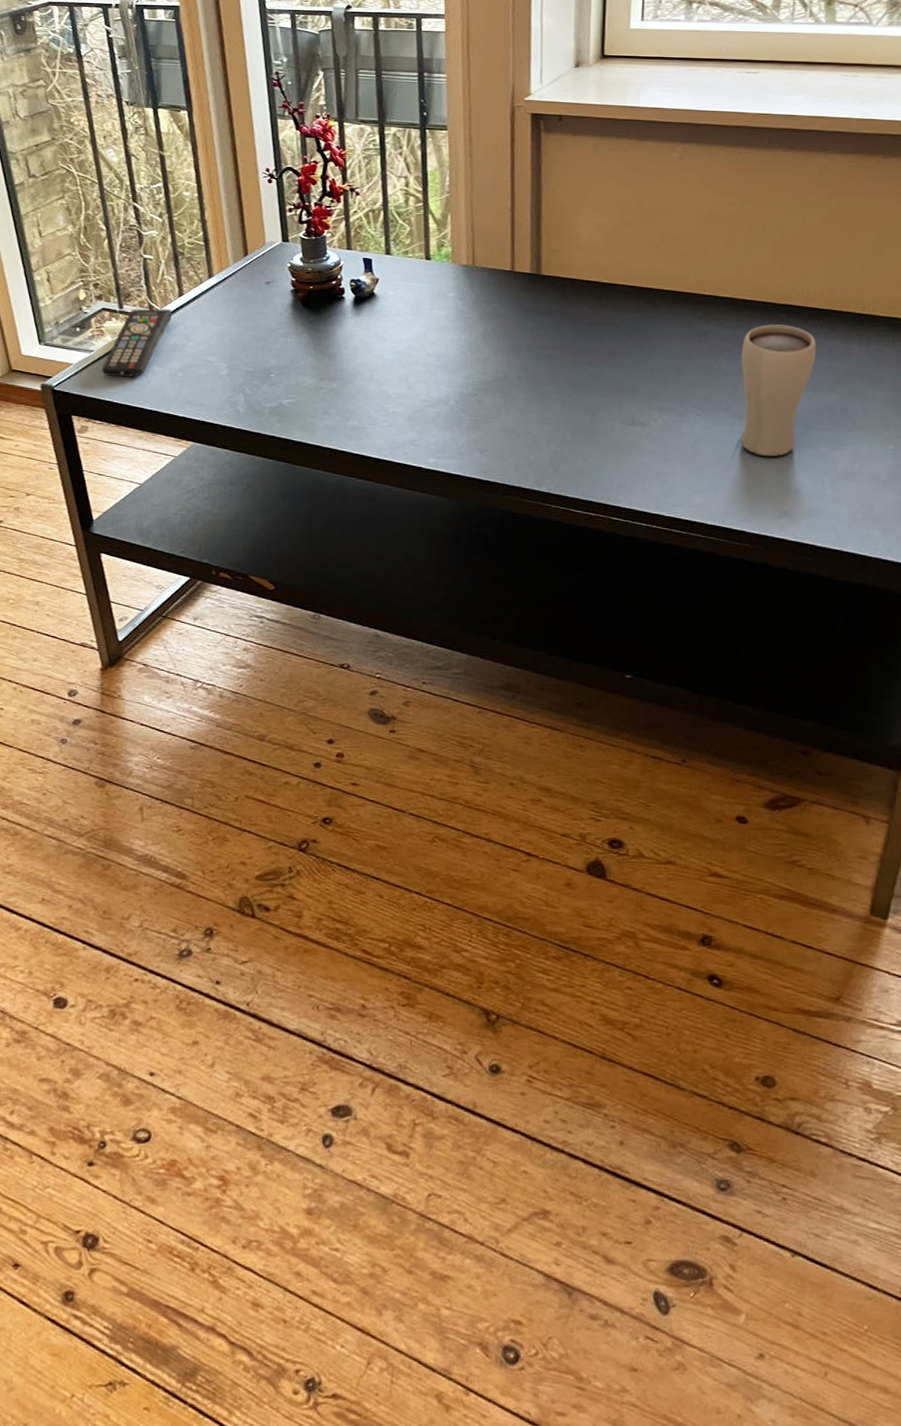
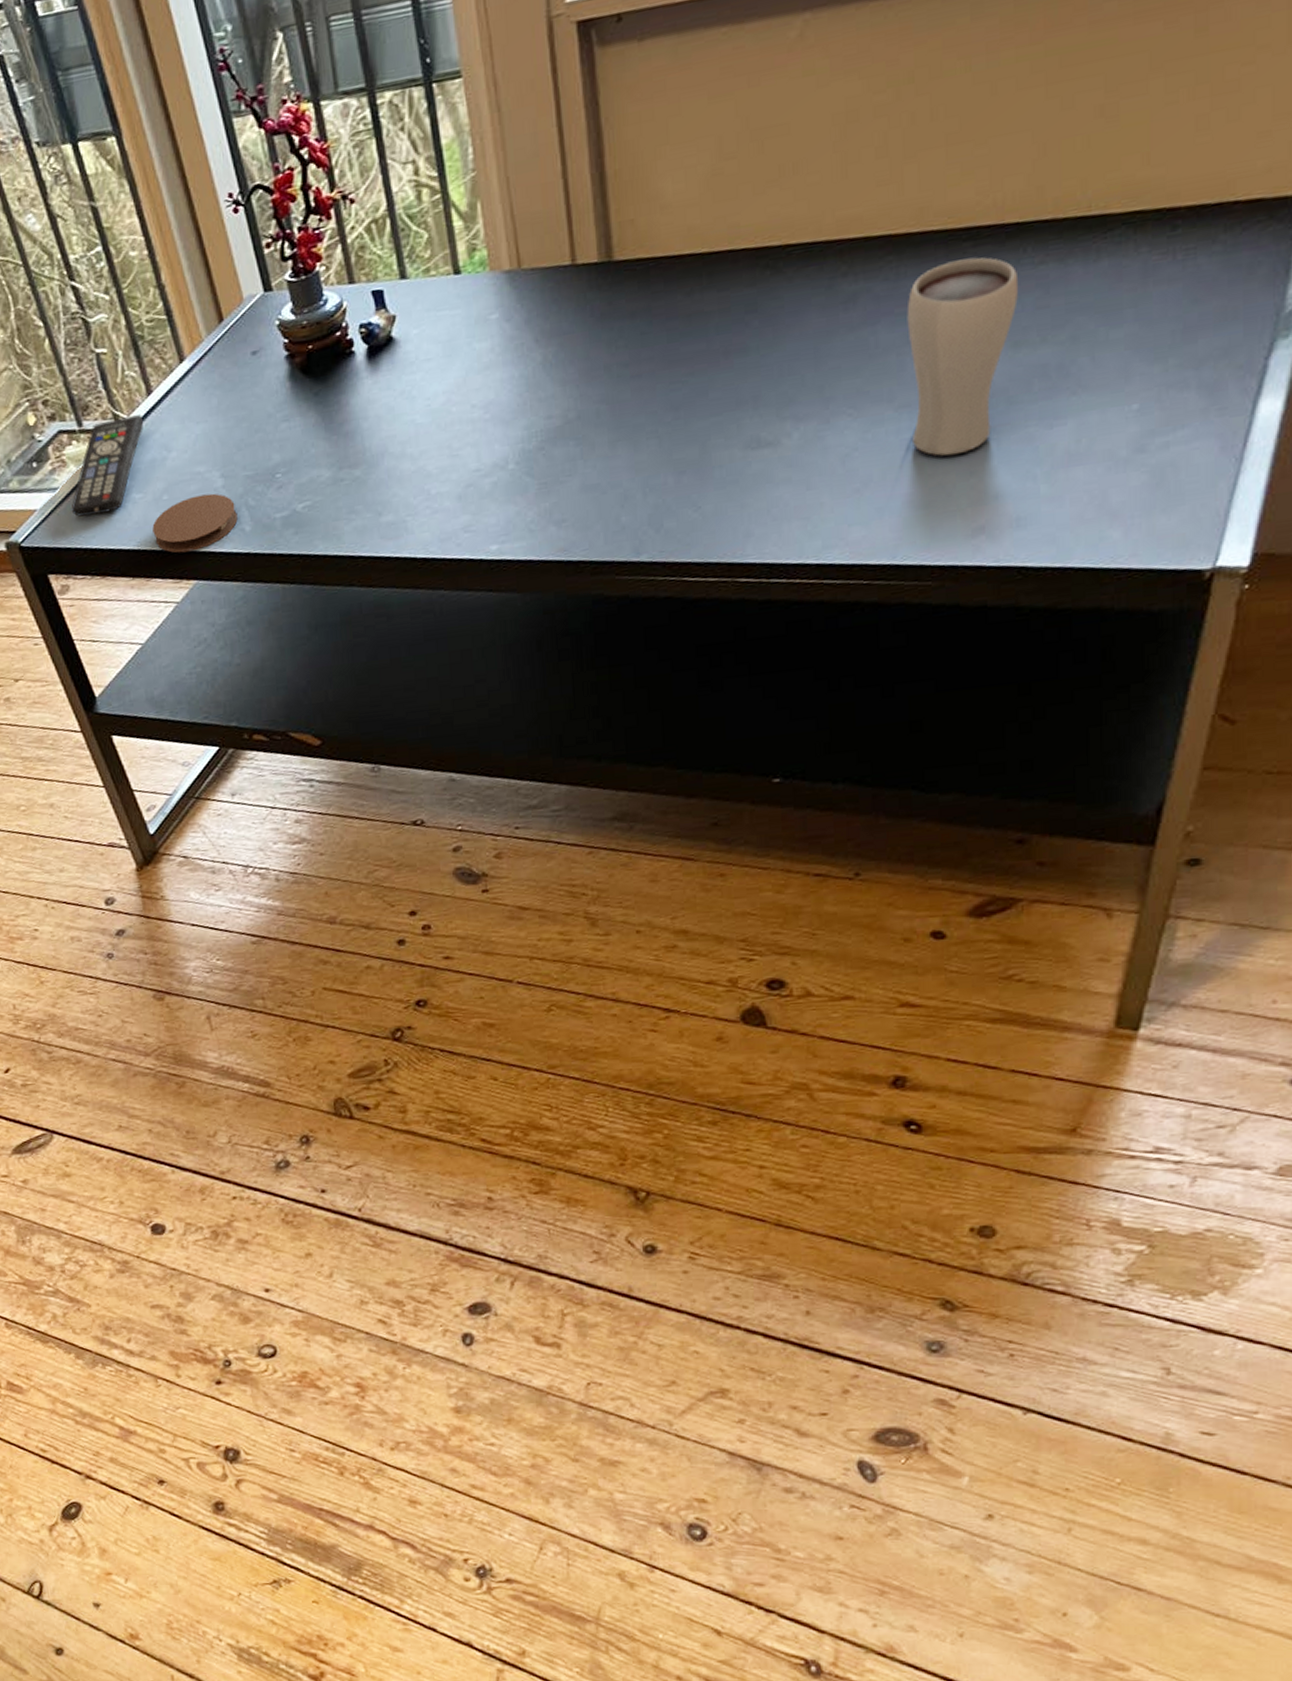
coaster: none [165,378,235,420] -> present [152,493,238,553]

